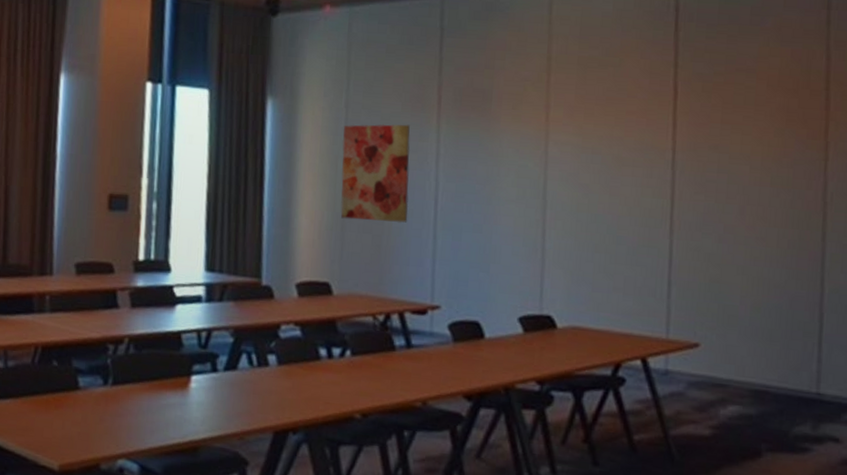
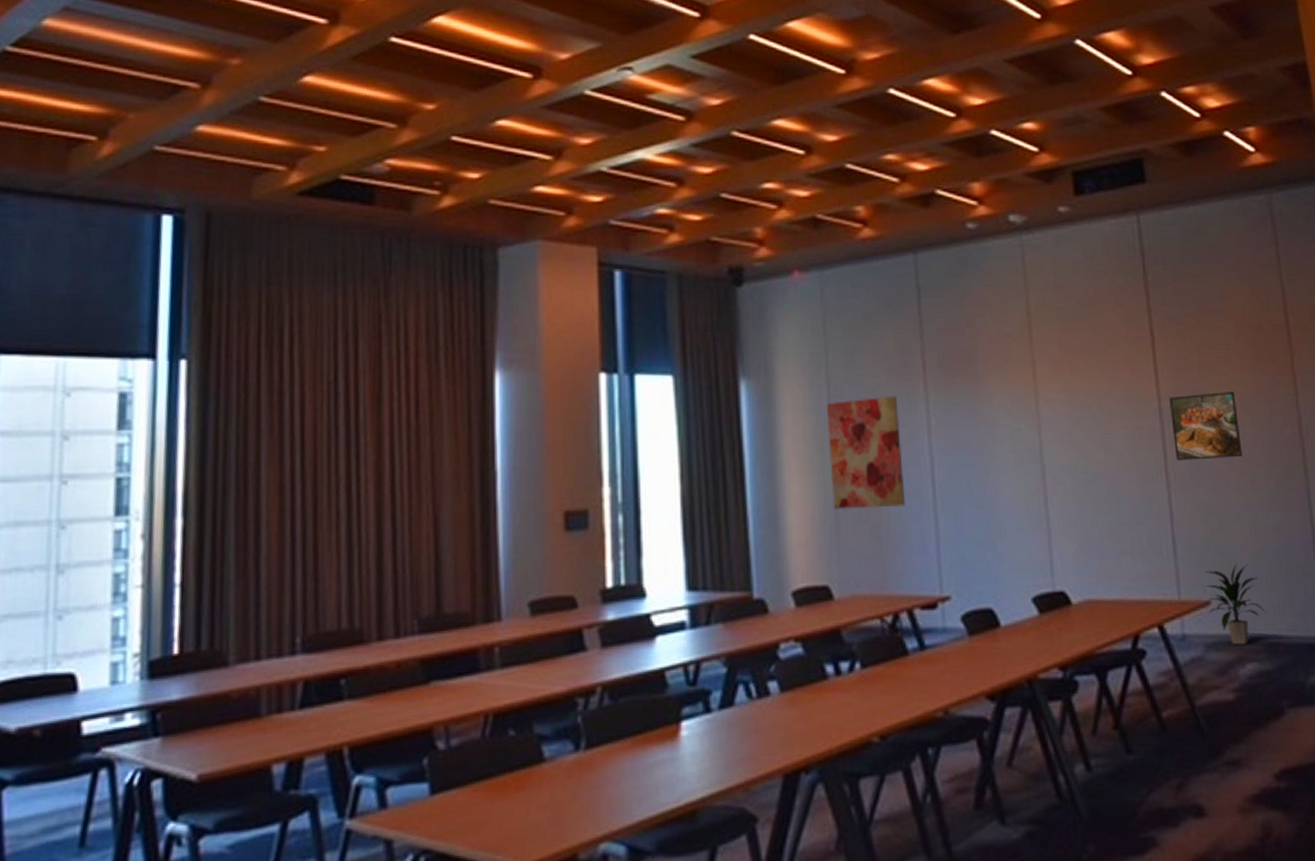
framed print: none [683,150,757,214] -> present [1169,392,1242,461]
indoor plant: none [695,312,758,388] -> present [1205,563,1267,645]

